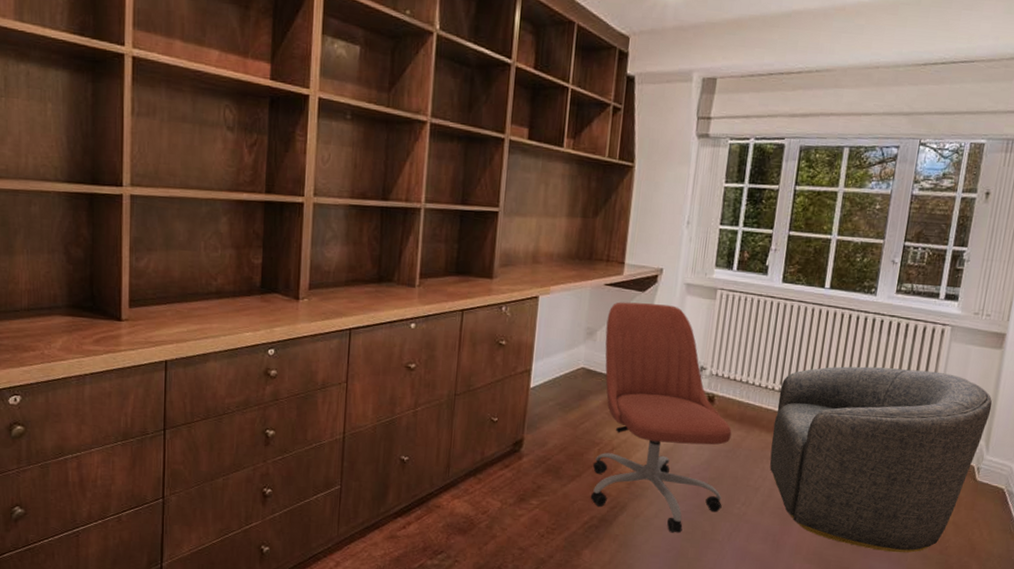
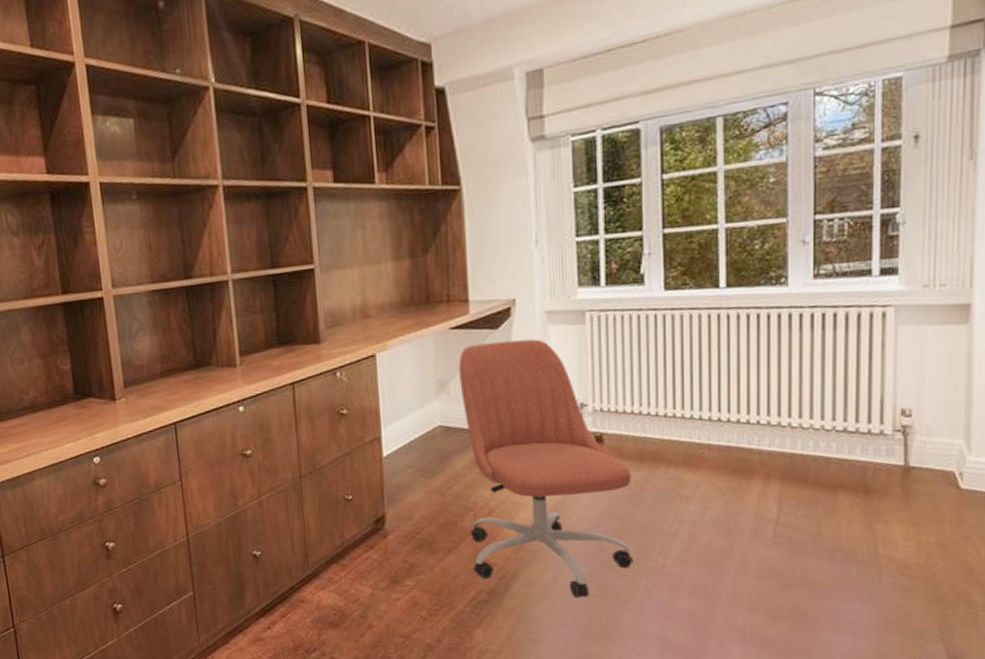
armchair: present [769,366,992,553] -> none [682,364,967,589]

